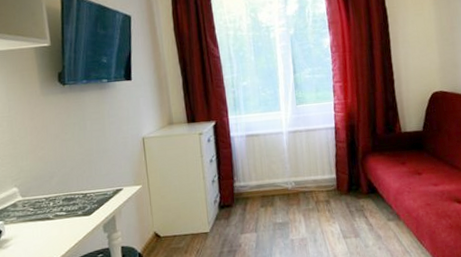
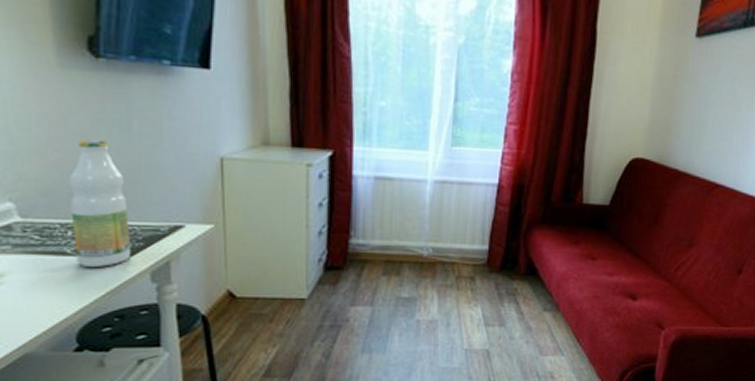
bottle: none [49,137,90,227] -> present [68,139,132,267]

